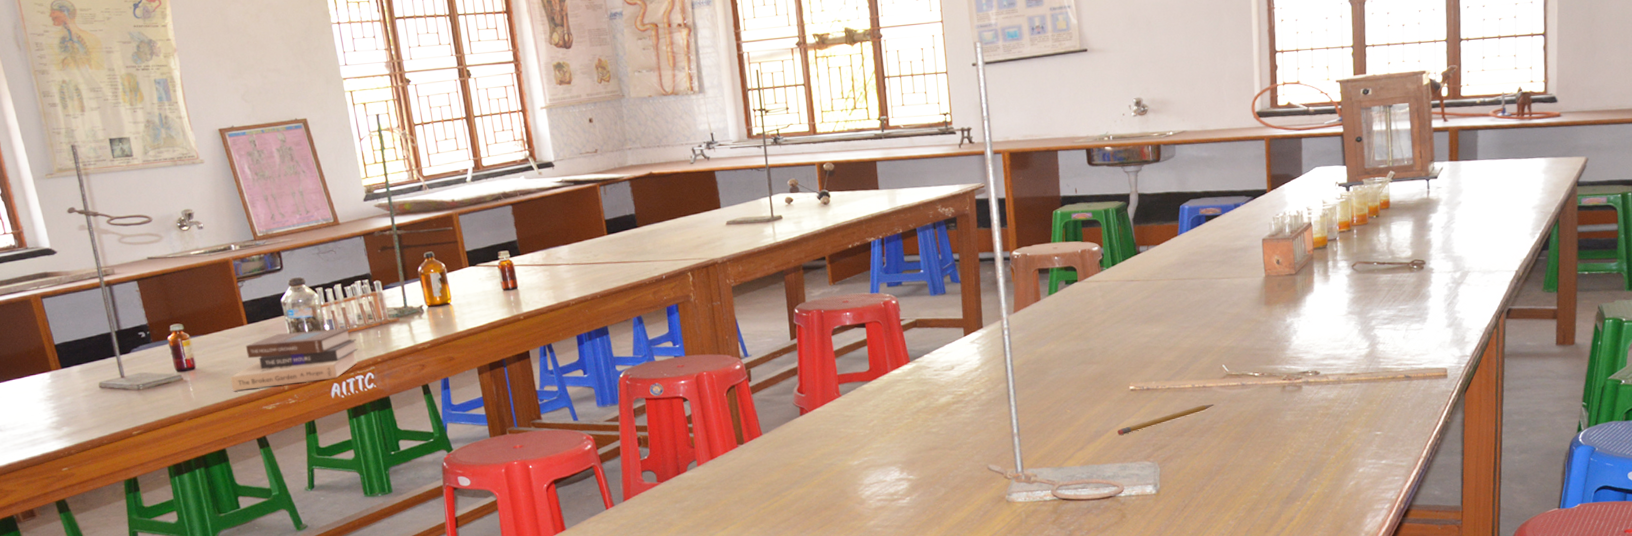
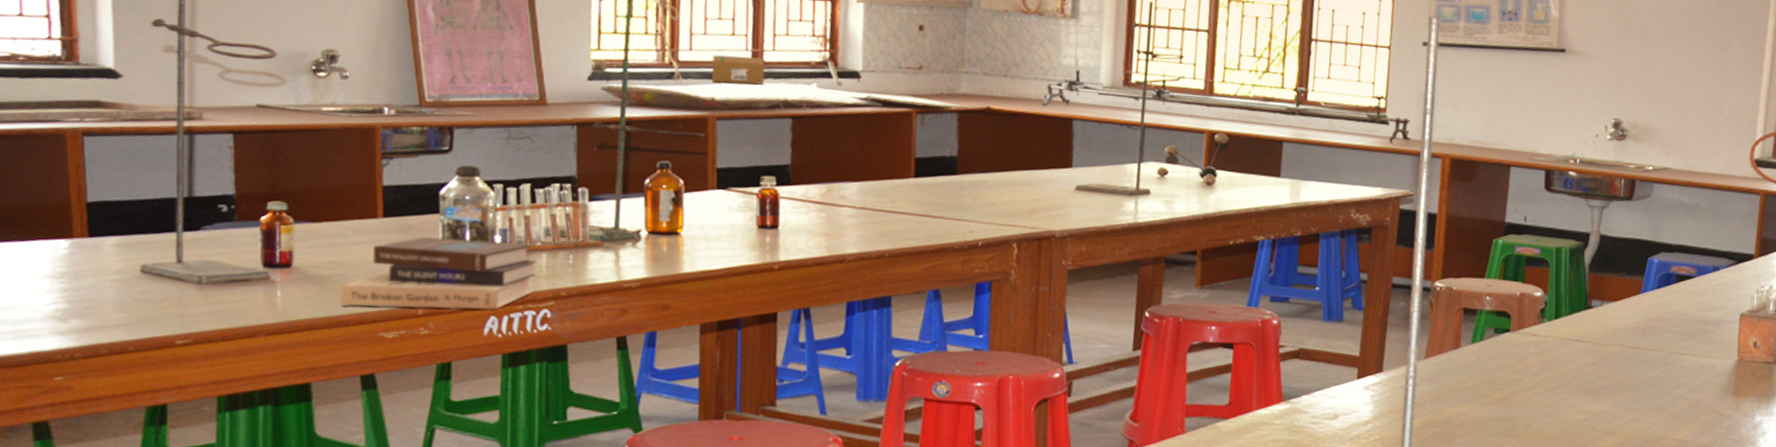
box: none [447,163,486,188] -> present [711,55,765,85]

